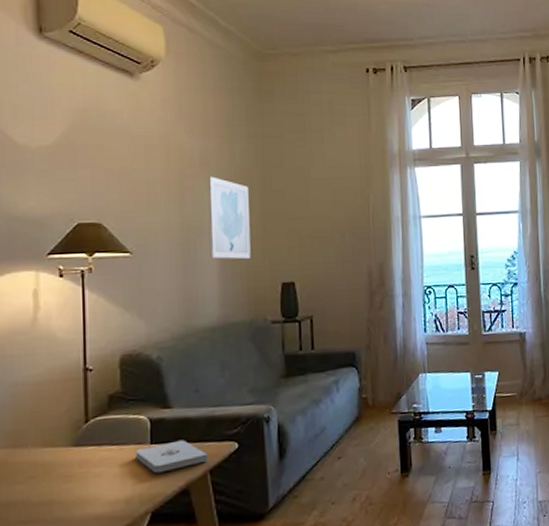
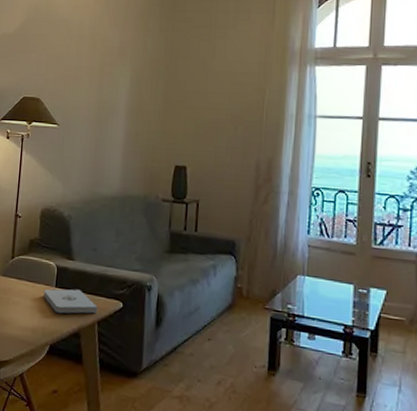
wall art: present [208,176,251,260] -> none [118,64,155,141]

